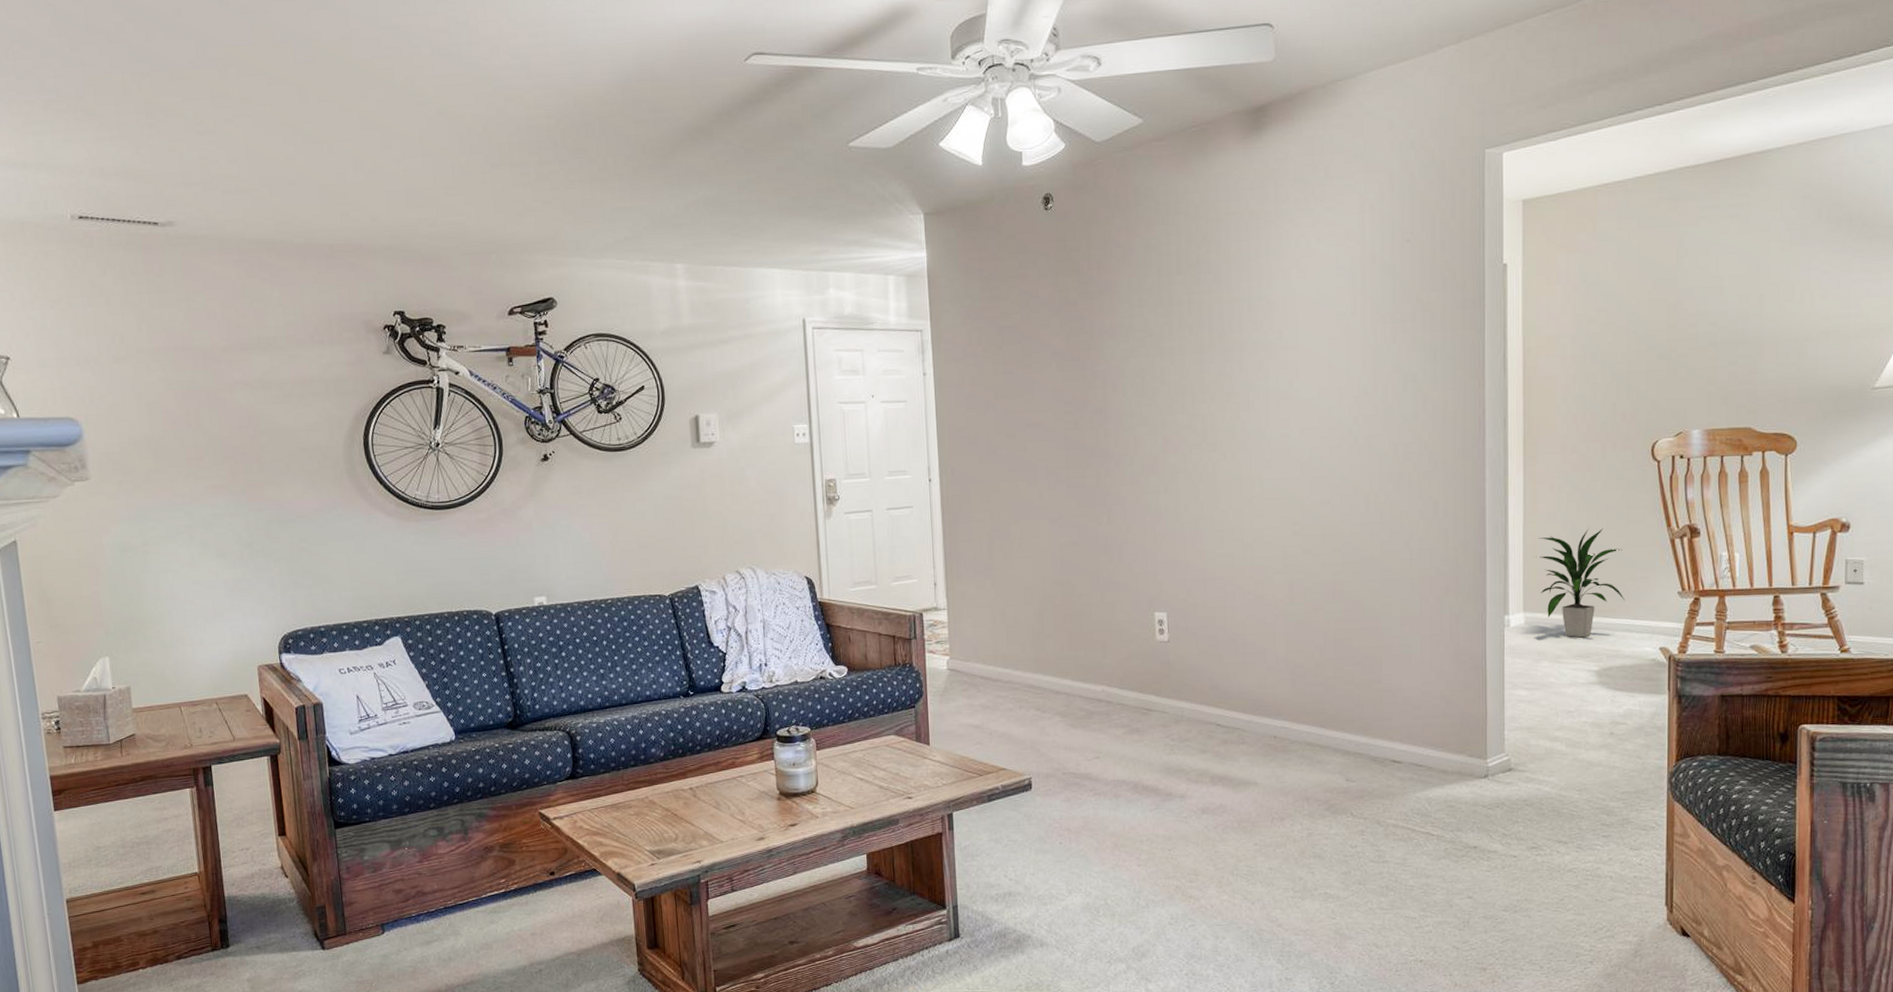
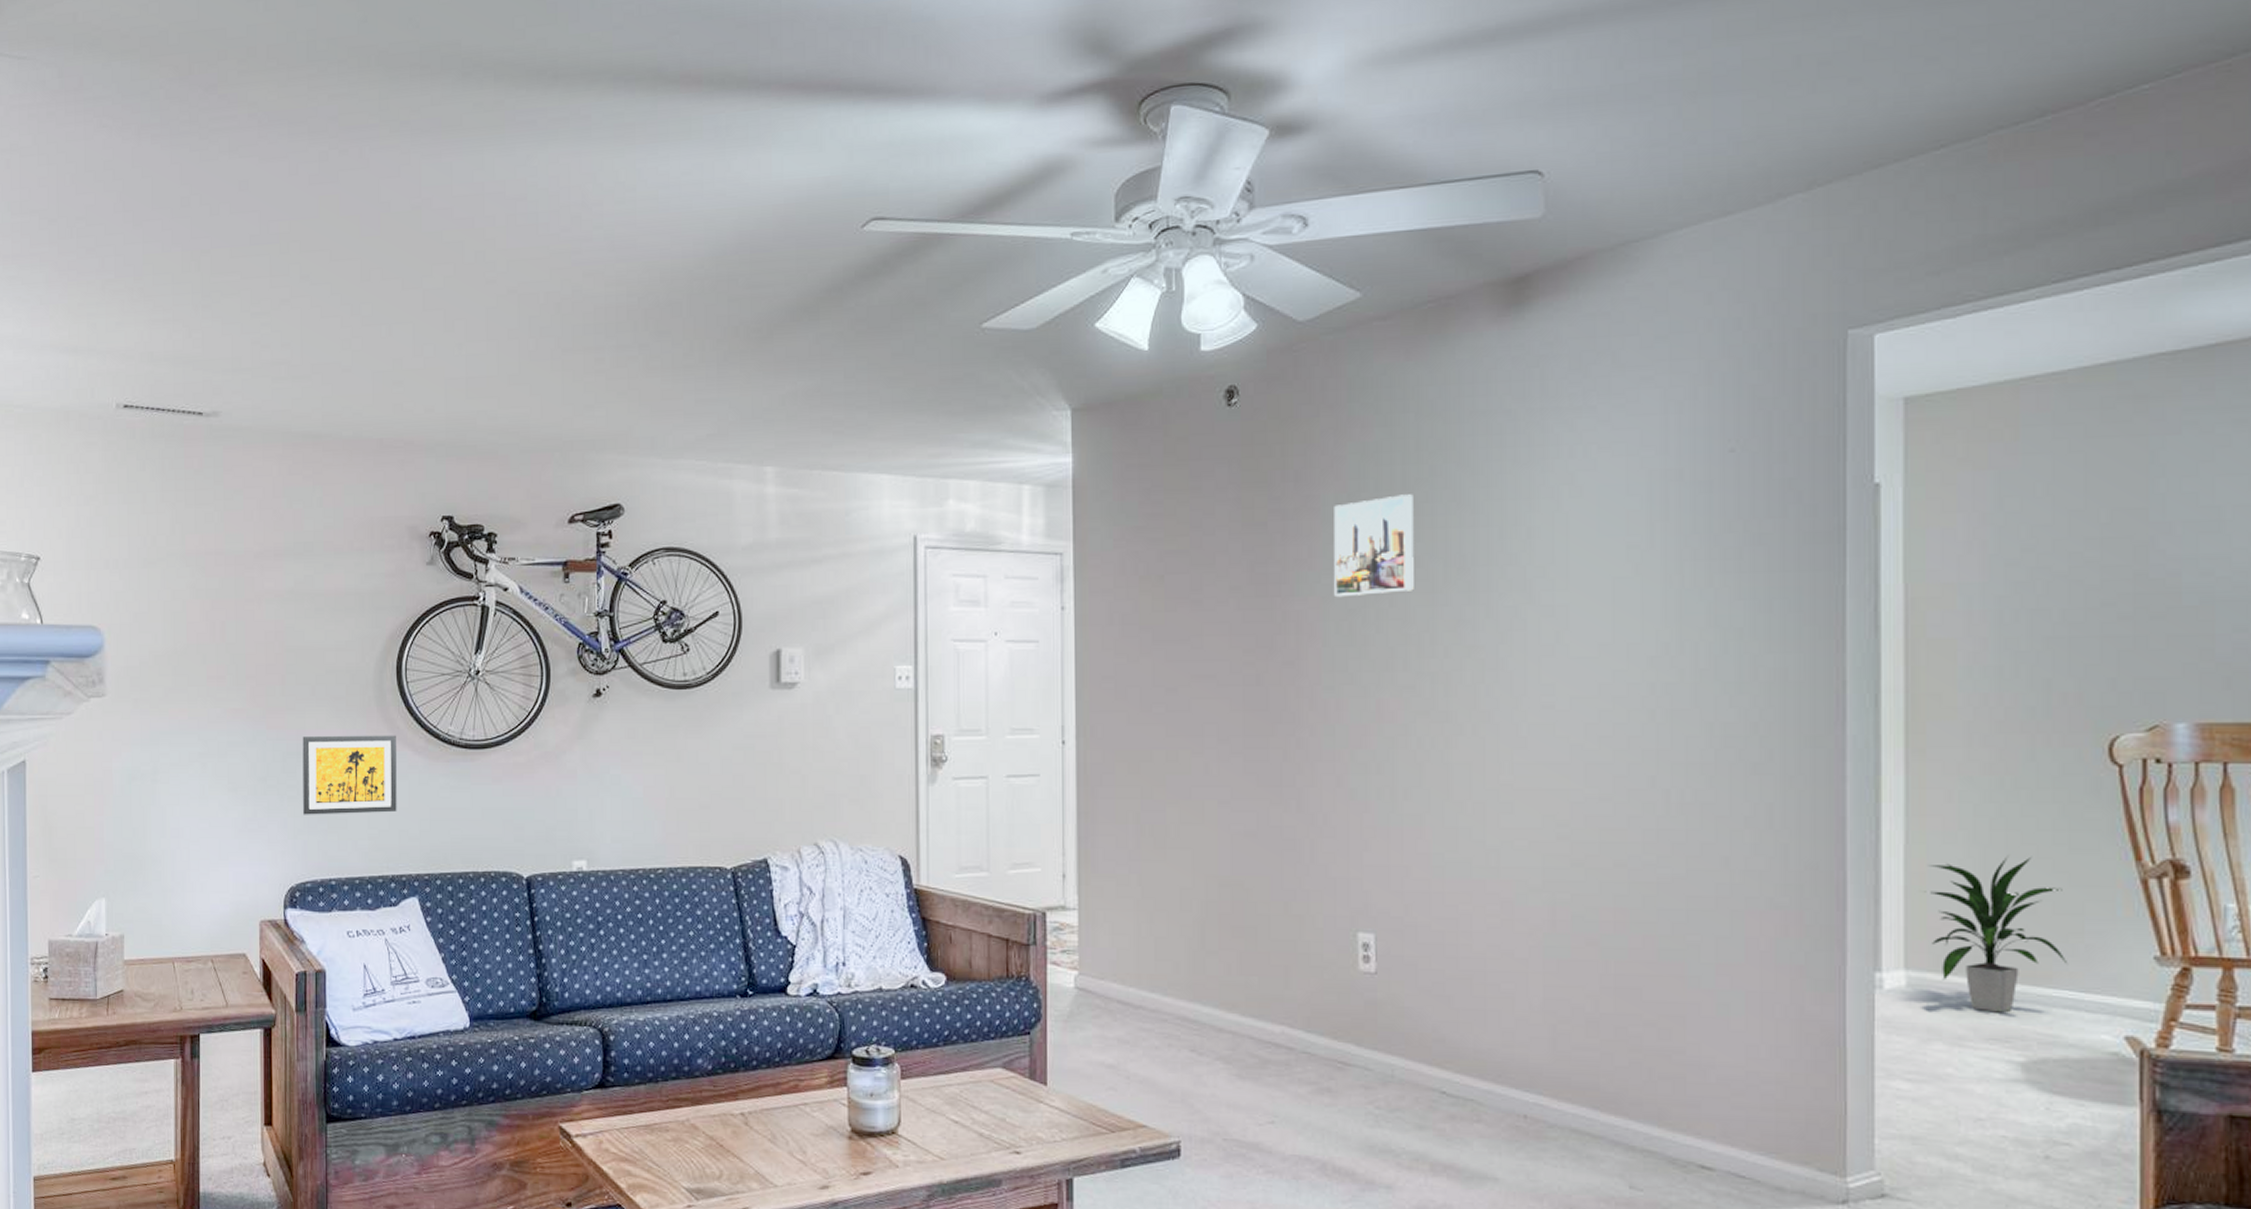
wall art: none [282,501,375,574] -> present [302,735,397,815]
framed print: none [1127,278,1188,359] -> present [1334,494,1414,598]

